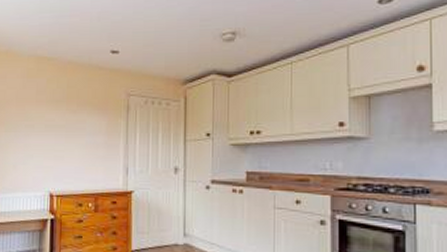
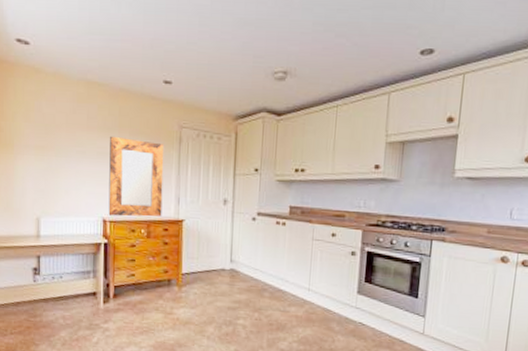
home mirror: none [55,108,112,190] -> present [108,136,165,217]

